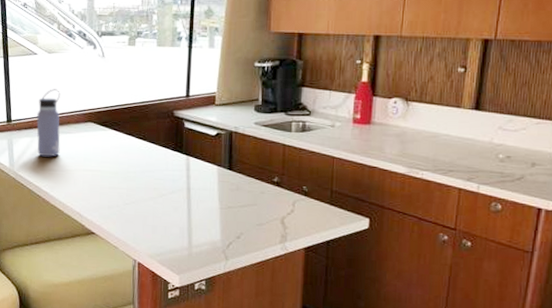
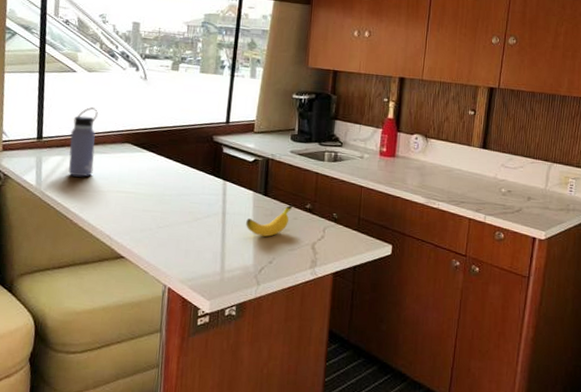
banana: none [211,178,259,212] -> present [246,204,293,237]

